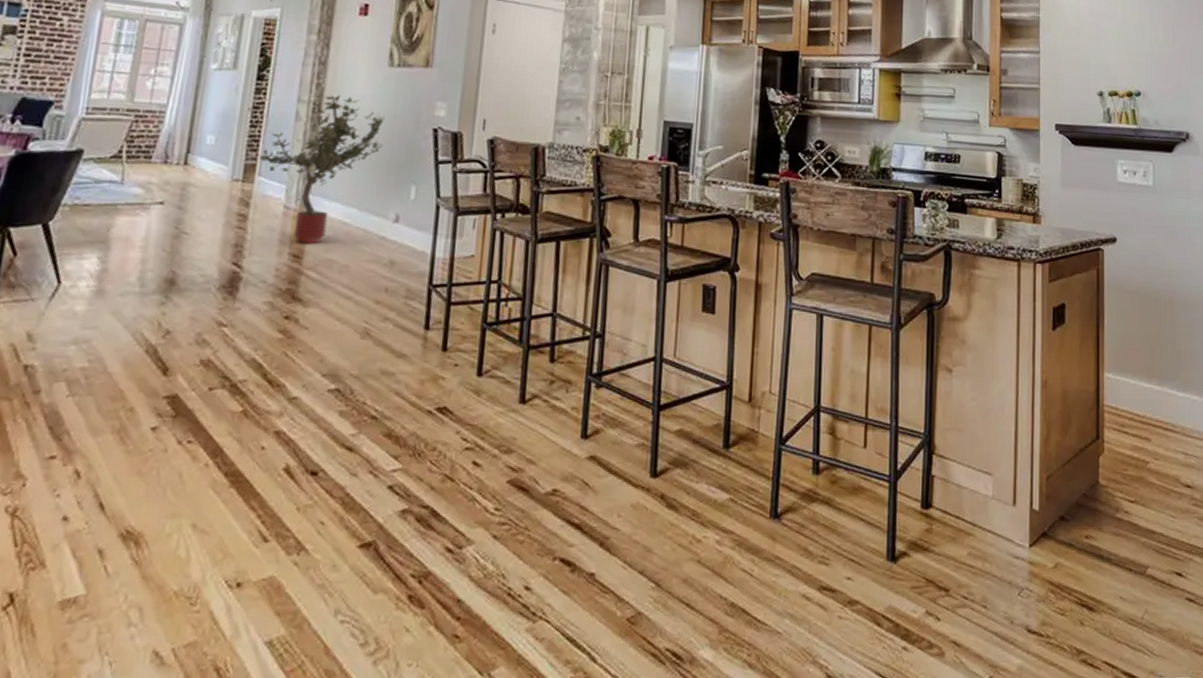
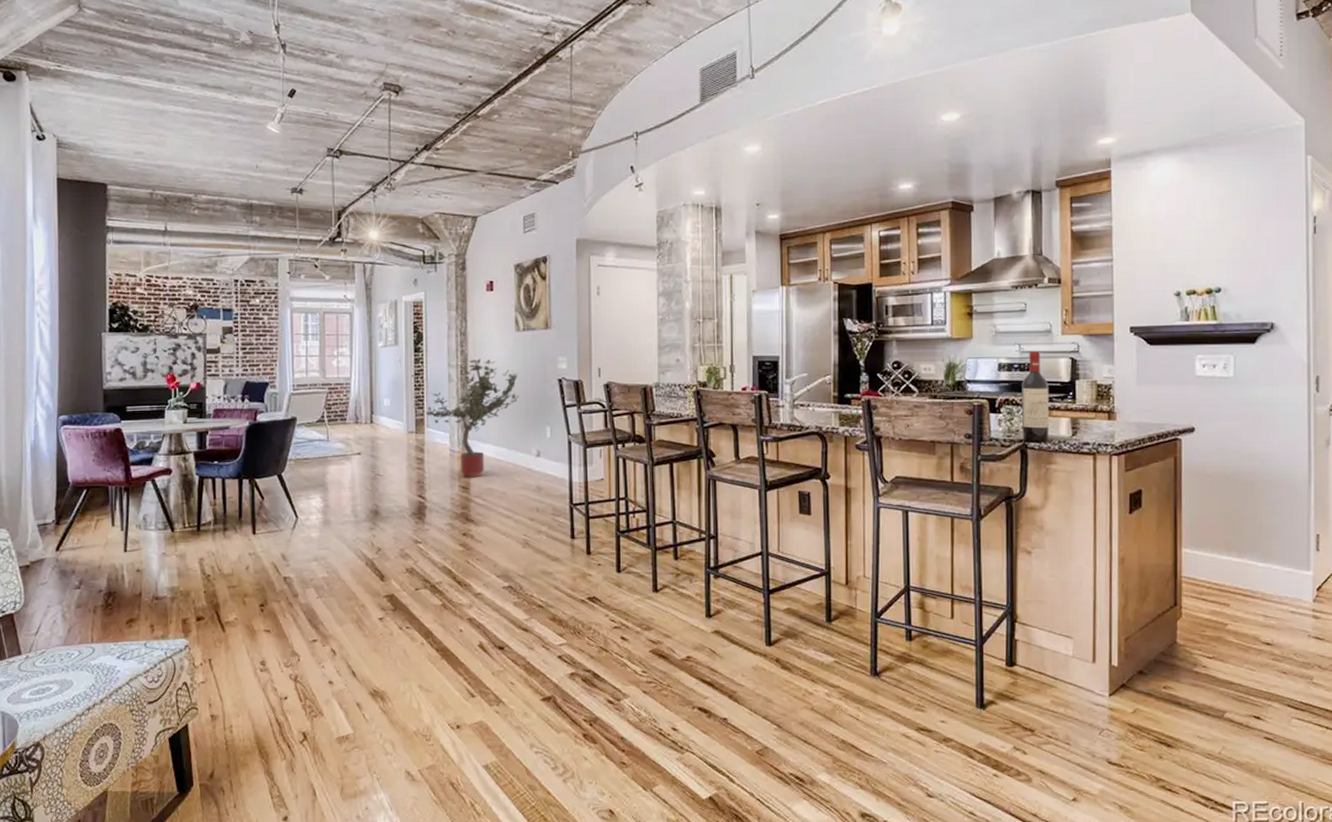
wine bottle: none [947,141,975,244] -> present [1022,351,1050,442]

